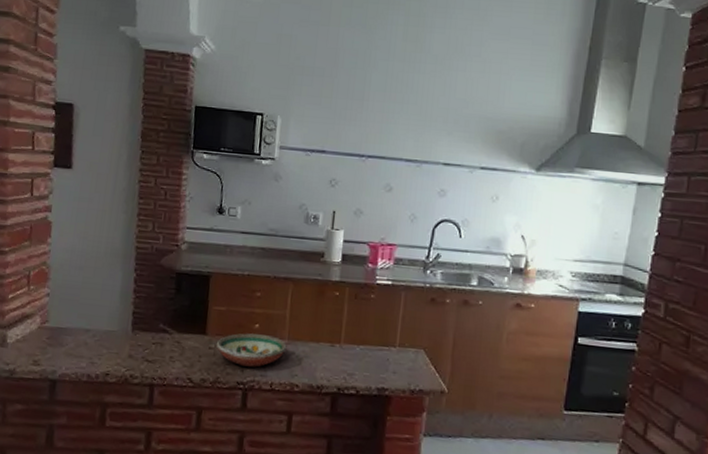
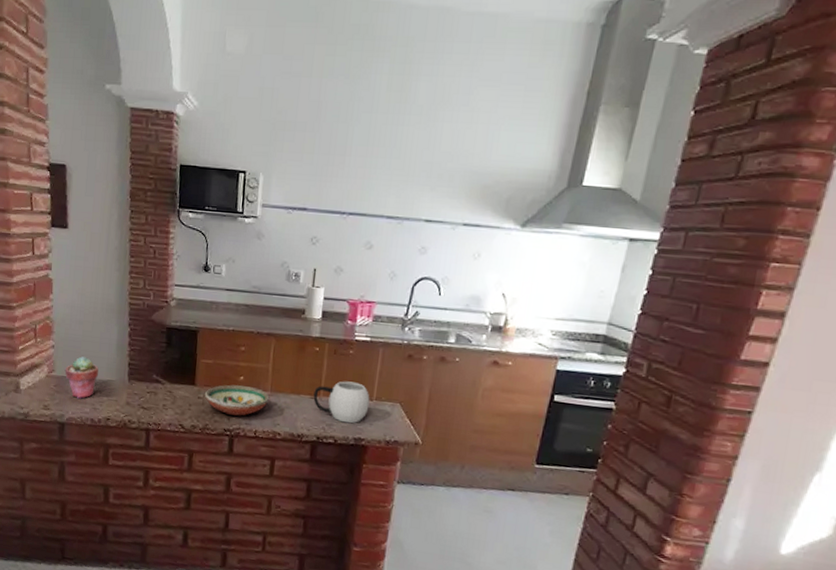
potted succulent: none [60,305,99,352] -> present [65,356,99,399]
mug: none [333,327,393,372] -> present [313,381,370,423]

